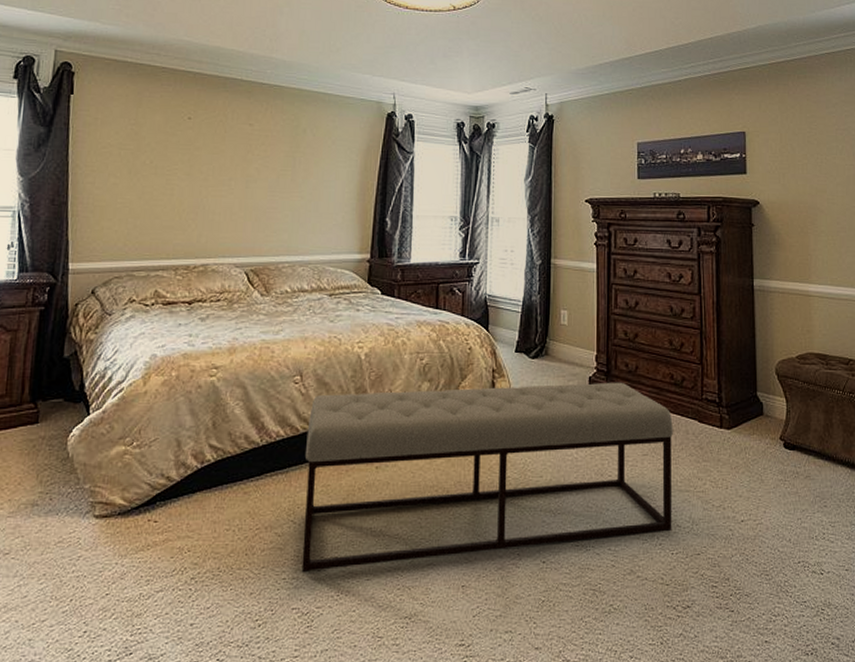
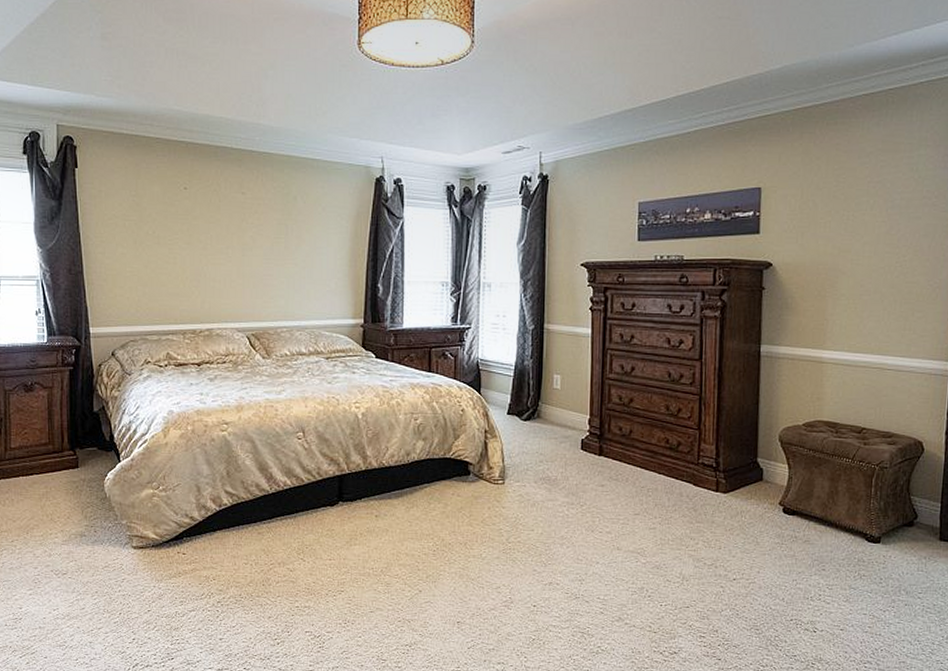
bench: present [301,382,673,573] -> none [310,445,667,603]

